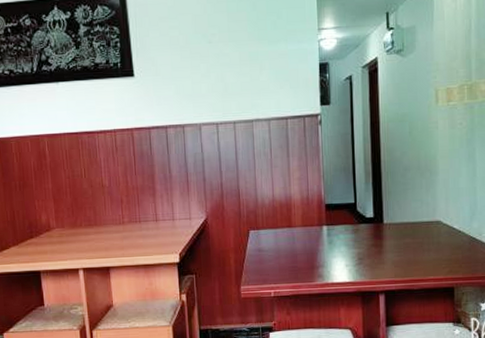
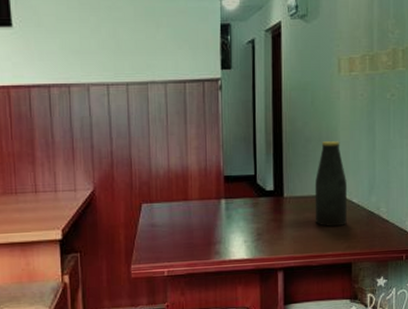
bottle: none [414,169,448,252] -> present [314,141,347,227]

